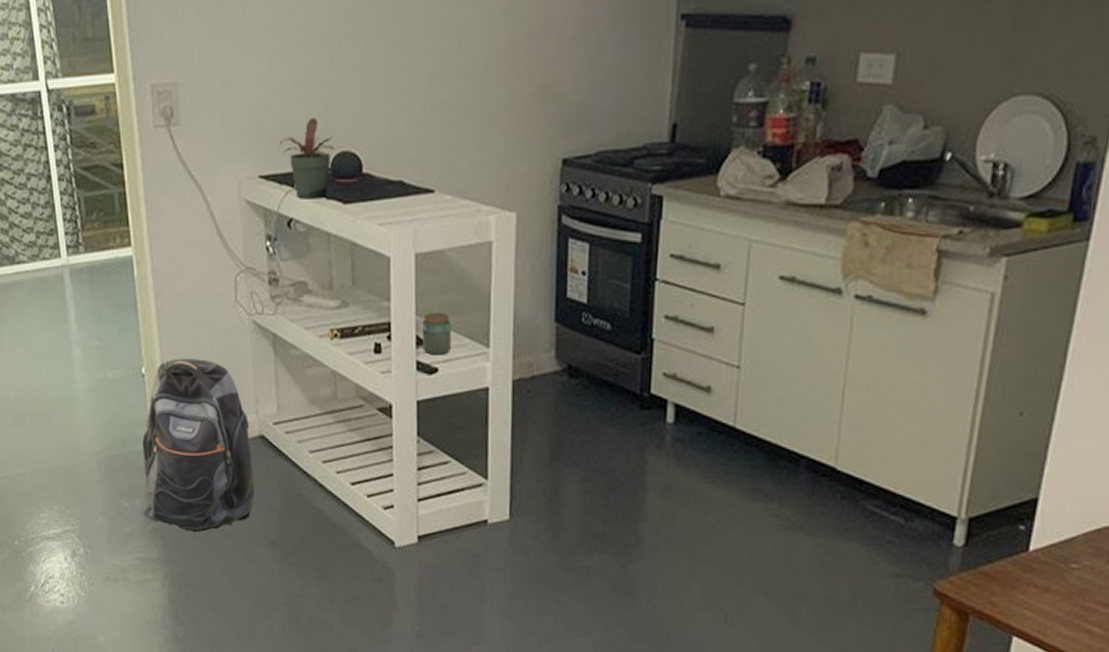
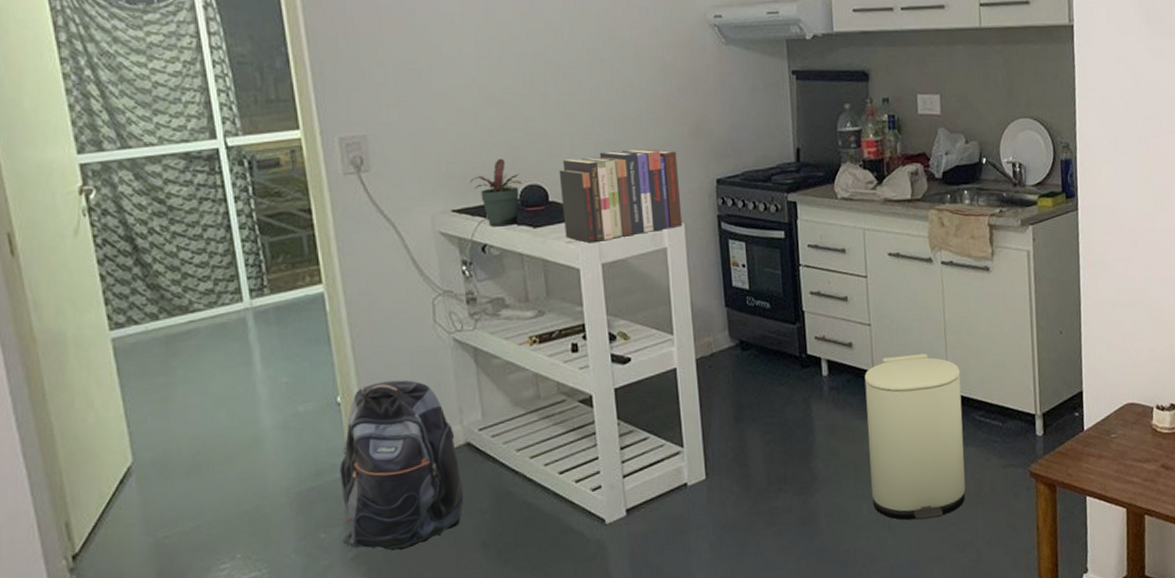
books: none [376,113,516,228] -> present [559,148,683,244]
peanut butter: present [421,313,451,355] -> none [612,310,640,348]
pedal bin: none [708,412,856,620] -> present [864,353,966,521]

